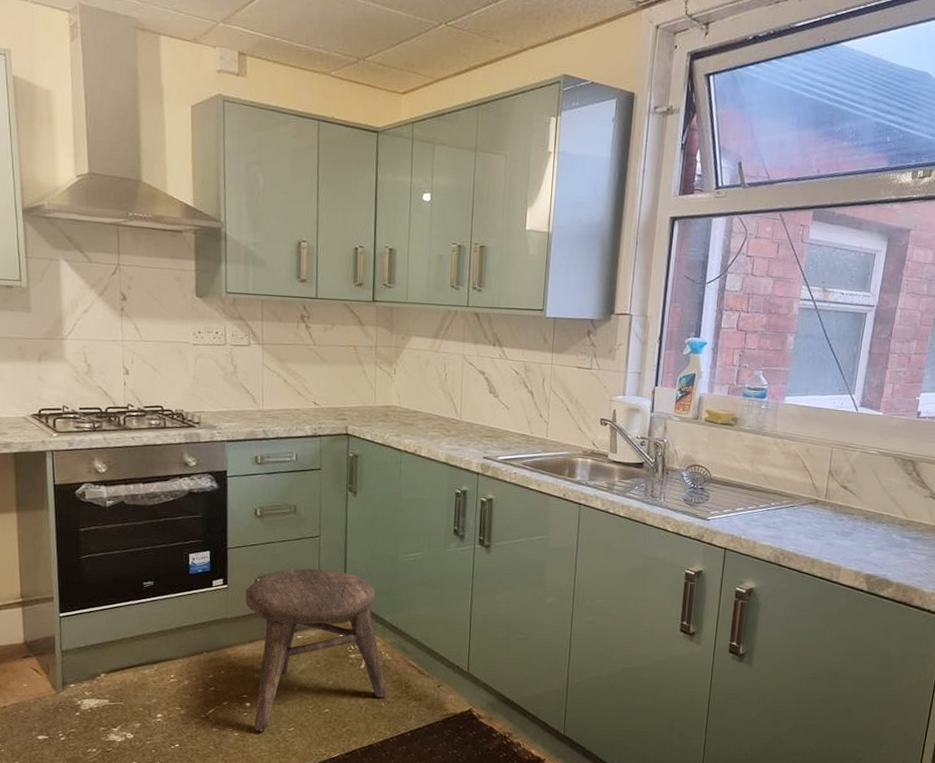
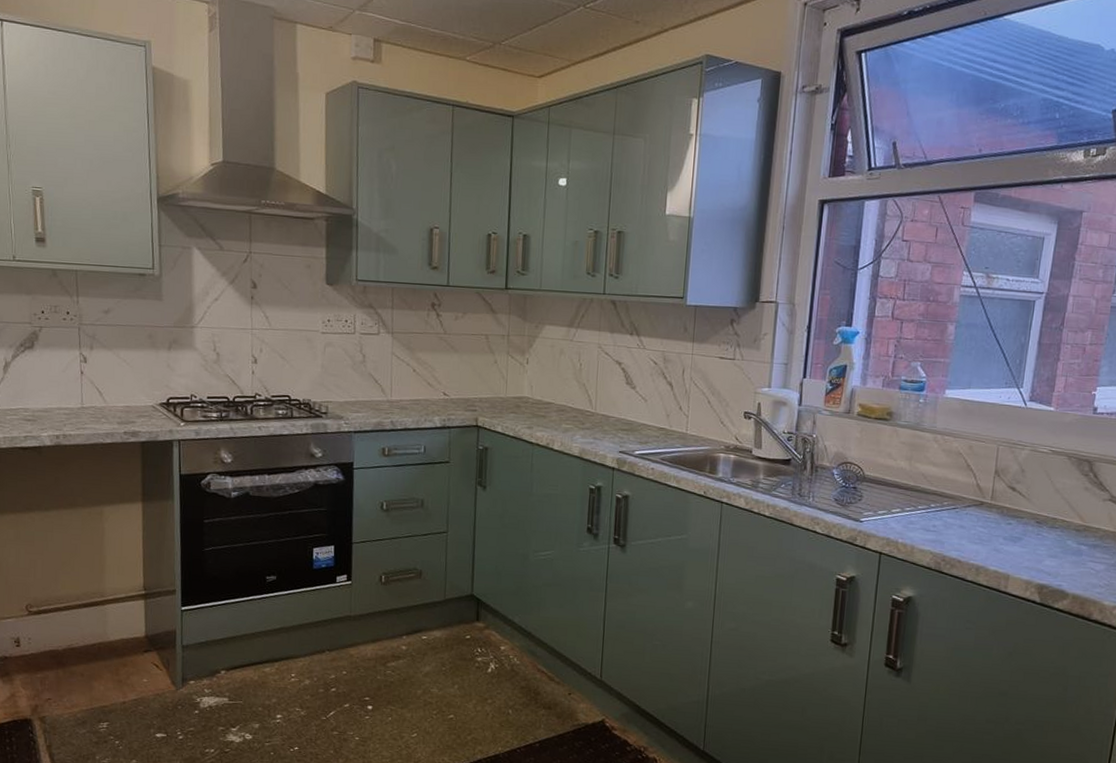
stool: present [245,568,387,731] -> none [369,565,515,737]

